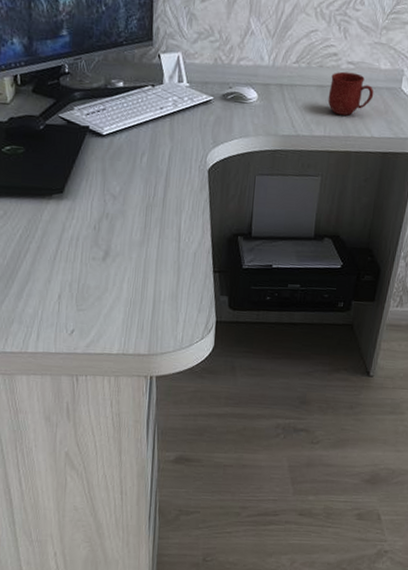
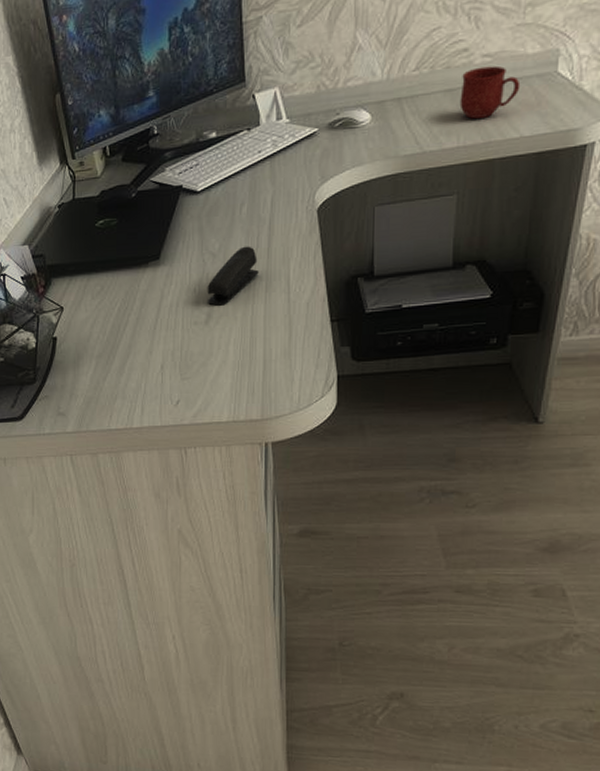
stapler: none [105,193,154,245] -> present [207,246,259,306]

